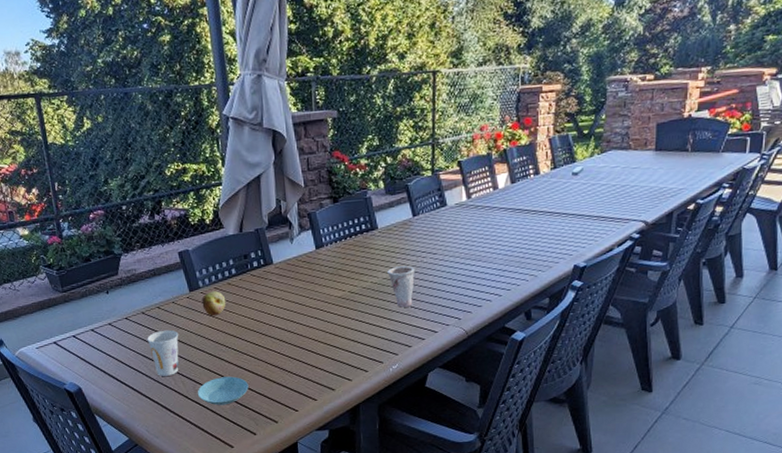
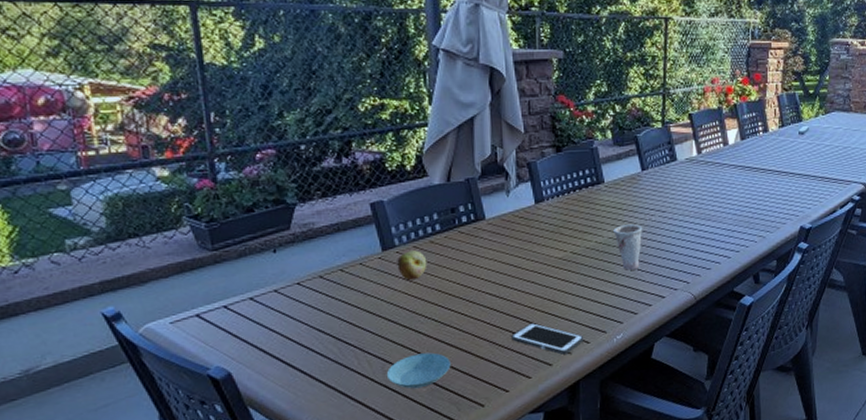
cup: present [147,329,179,376] -> none [324,297,366,355]
cell phone: none [298,353,363,381] -> present [511,323,584,355]

